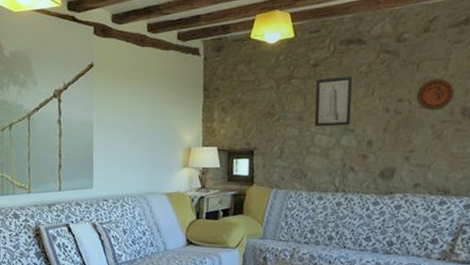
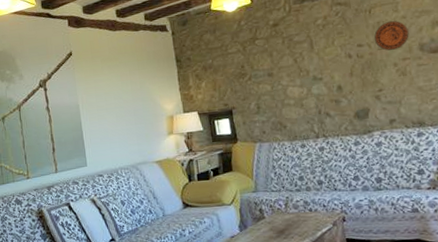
wall art: present [314,76,353,127] -> none [278,30,318,80]

